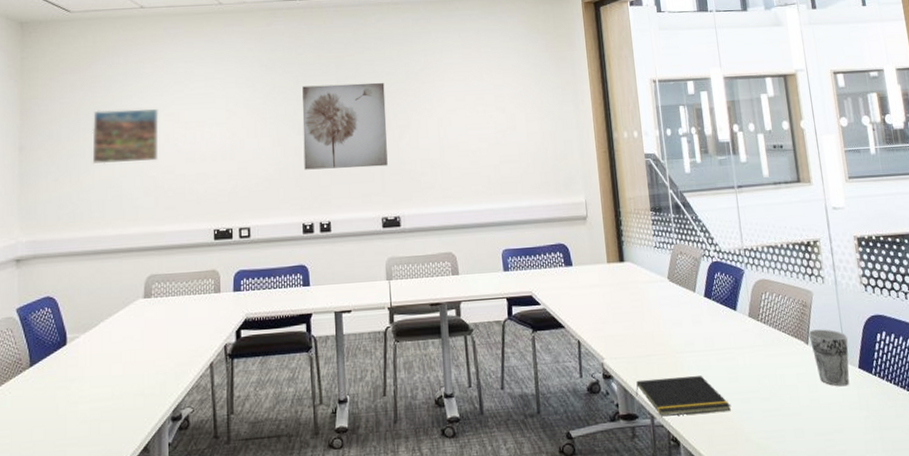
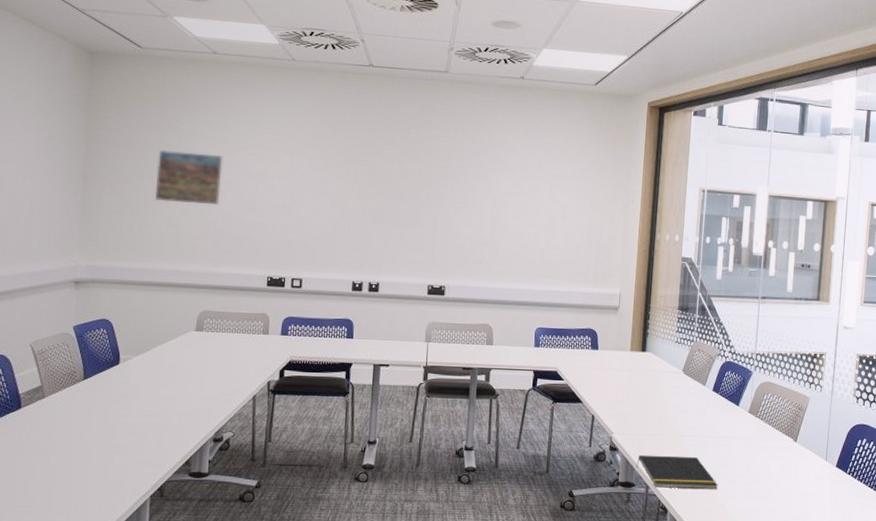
wall art: present [302,82,388,170] -> none [359,152,446,238]
cup: present [808,329,850,387] -> none [798,430,832,480]

